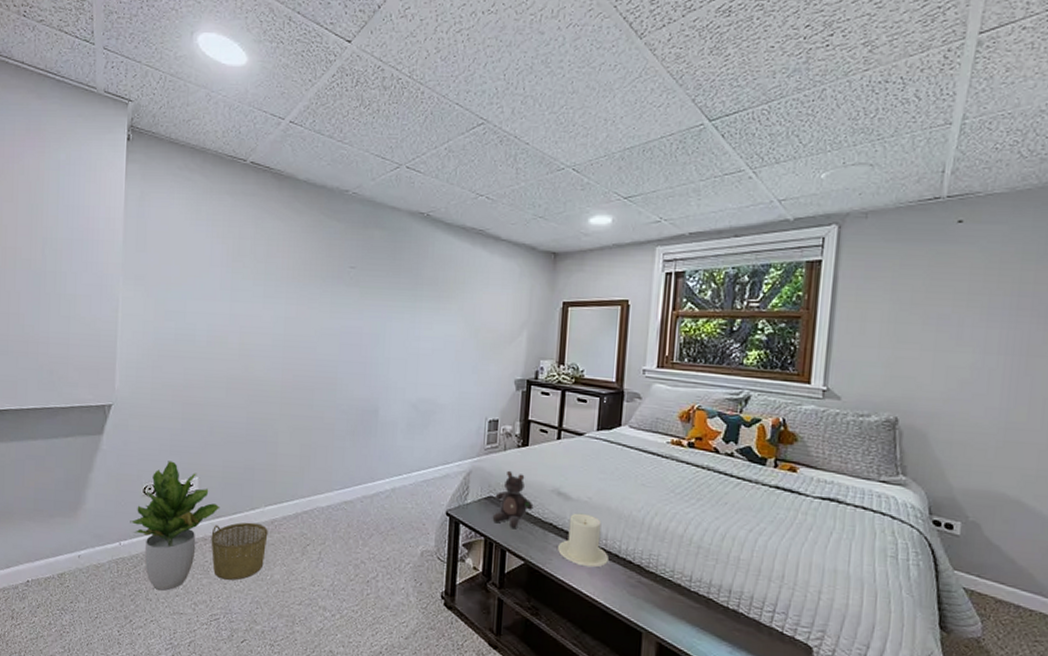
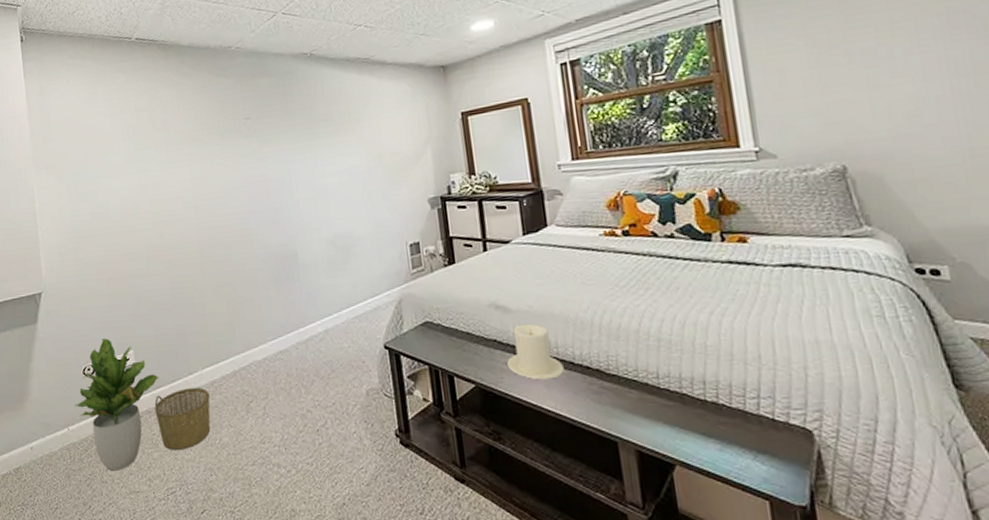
stuffed animal: present [492,470,534,529] -> none [431,291,473,352]

